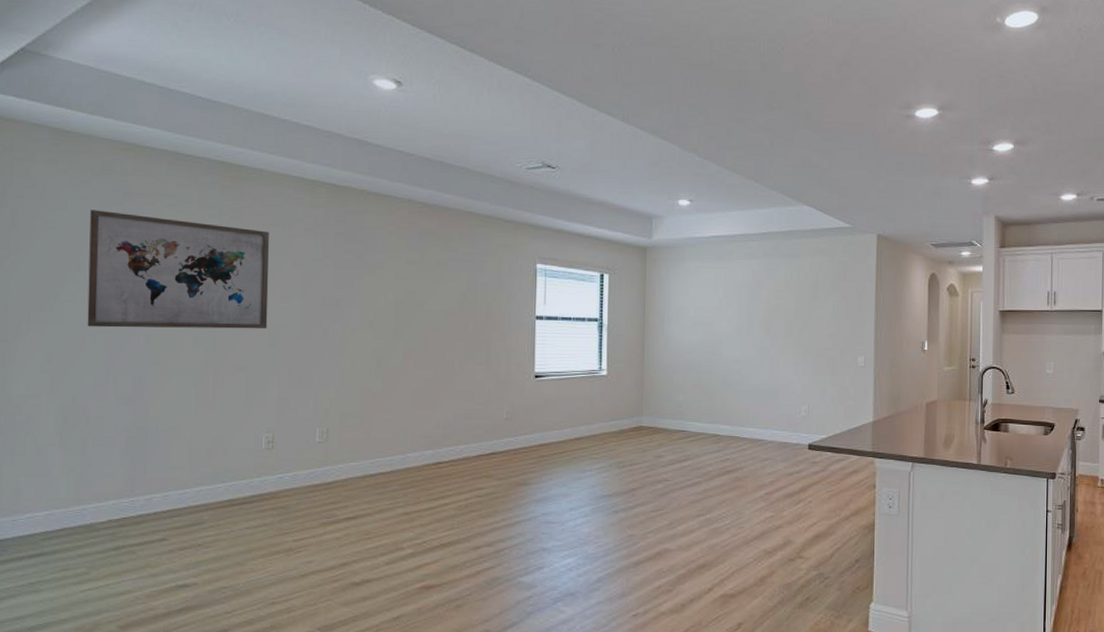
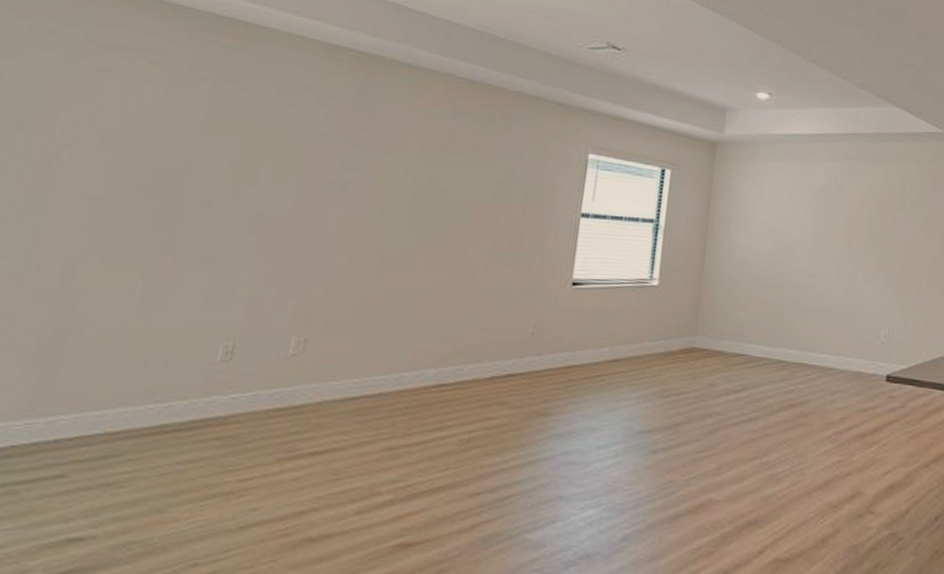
wall art: present [87,210,269,329] -> none [16,61,272,214]

